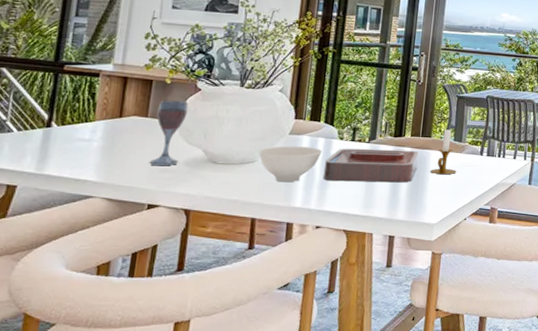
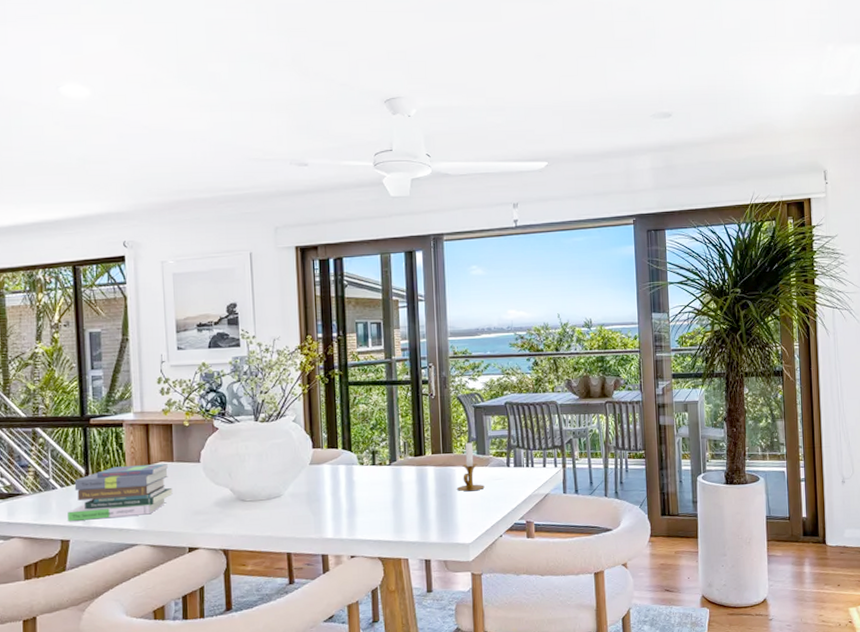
books: none [19,116,142,168] -> present [68,464,173,521]
cup: present [149,100,189,165] -> none [181,442,210,508]
bowl: present [259,146,322,182] -> none [283,475,344,514]
decorative tray: present [322,148,418,182] -> none [349,468,443,508]

